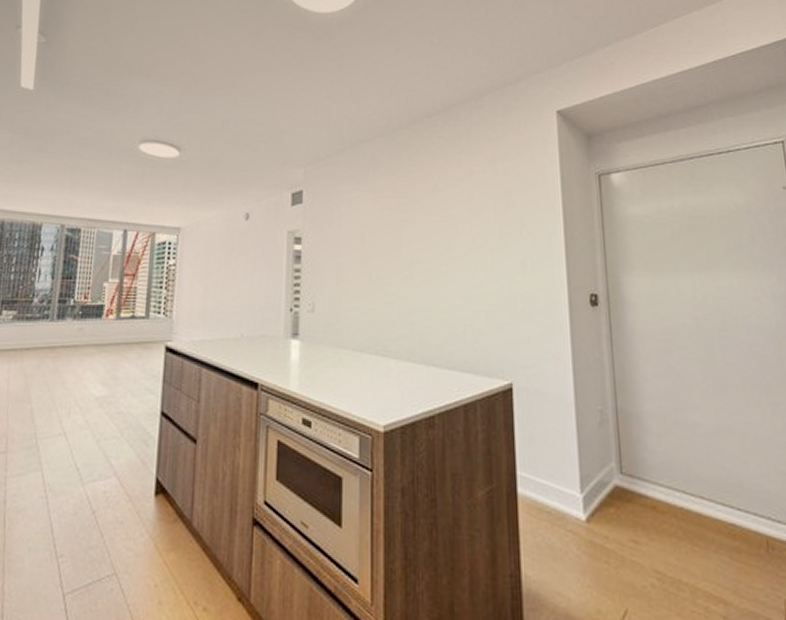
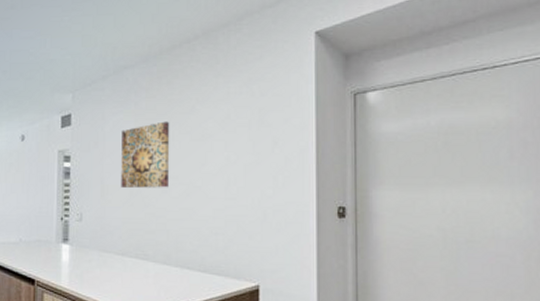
wall art: none [359,200,412,274] -> present [121,121,170,188]

